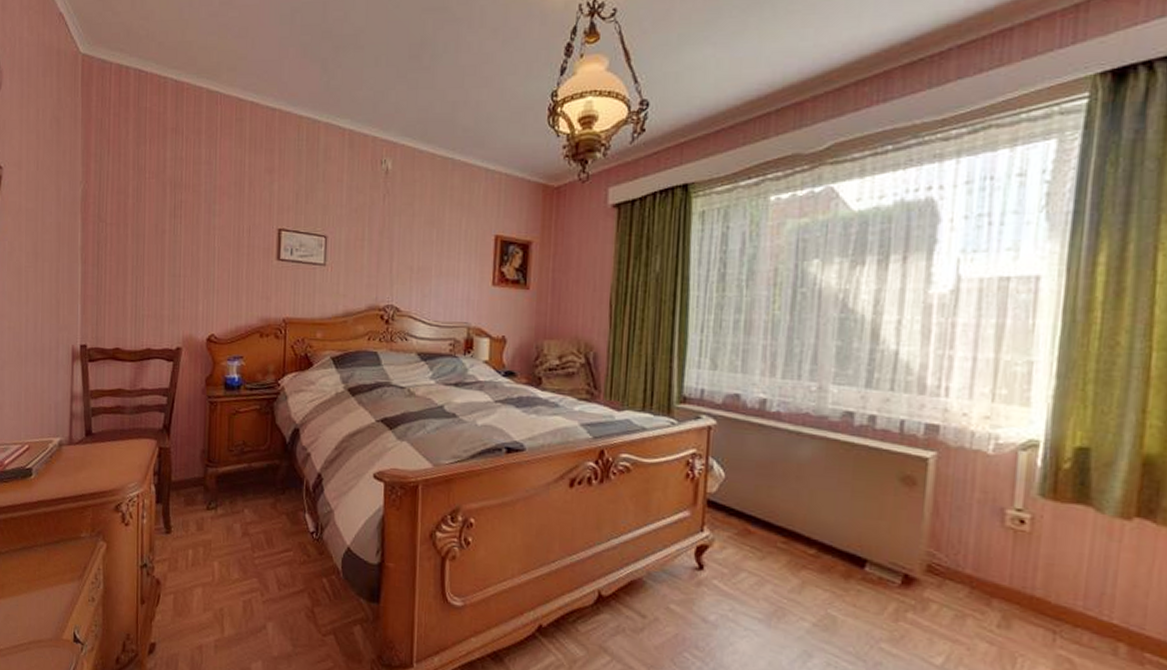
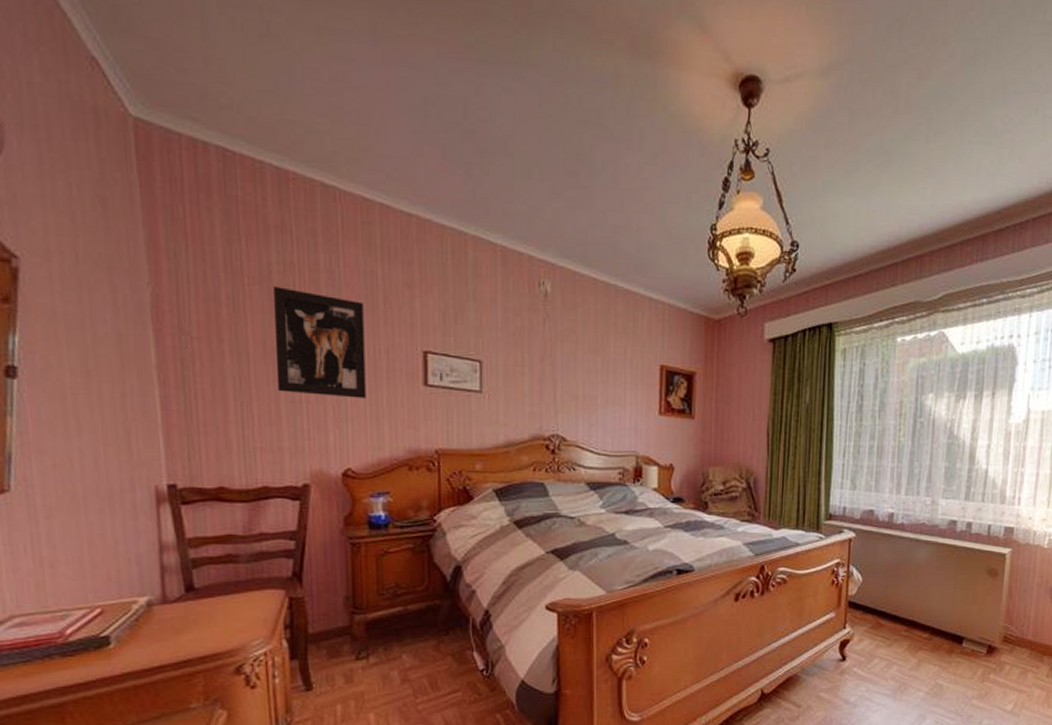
wall art: none [163,179,233,272] -> present [273,286,367,399]

